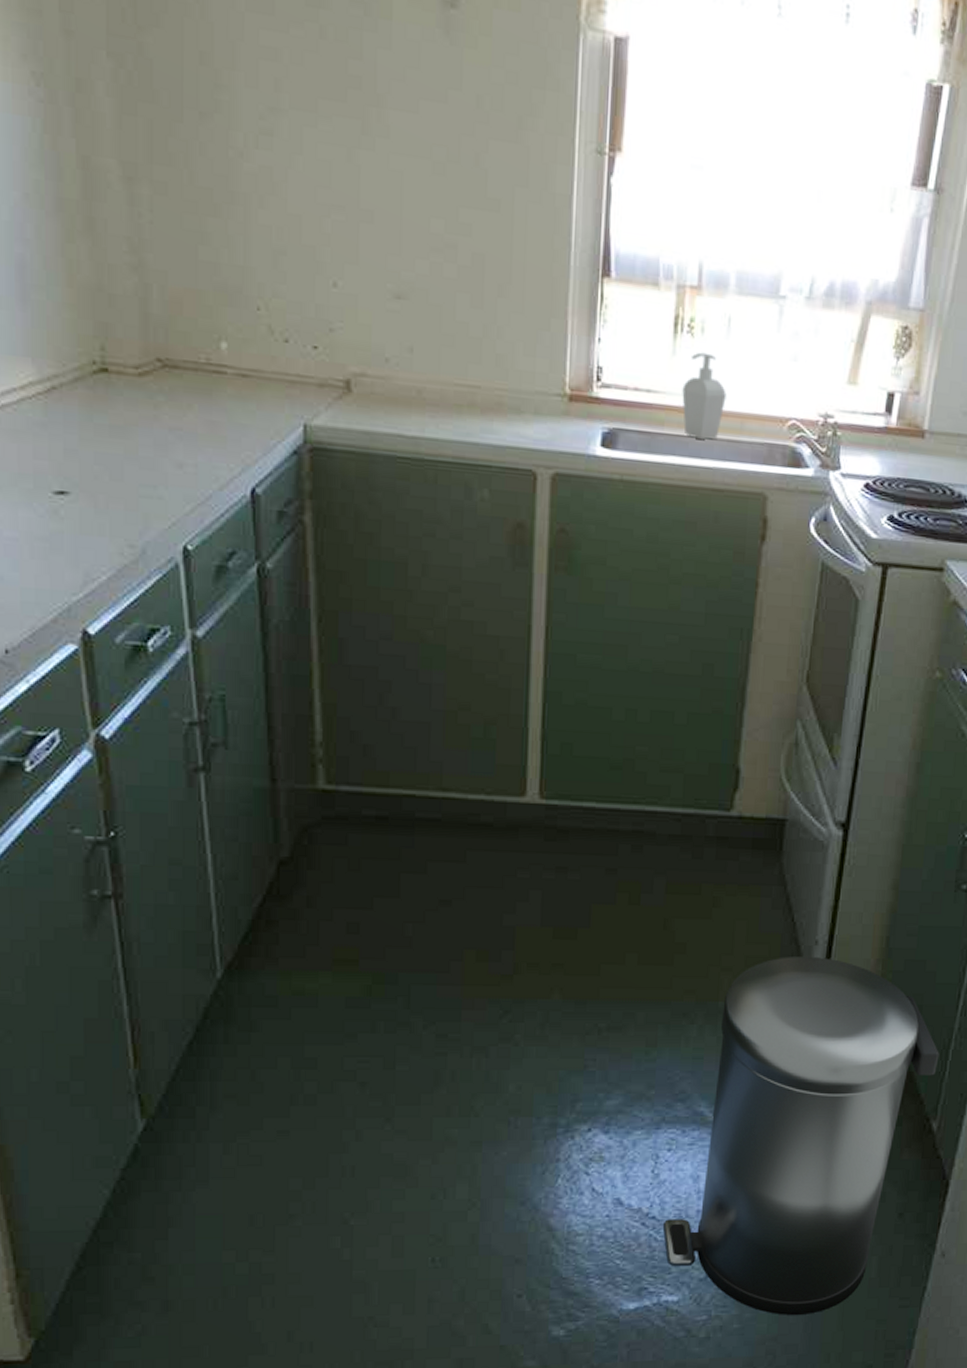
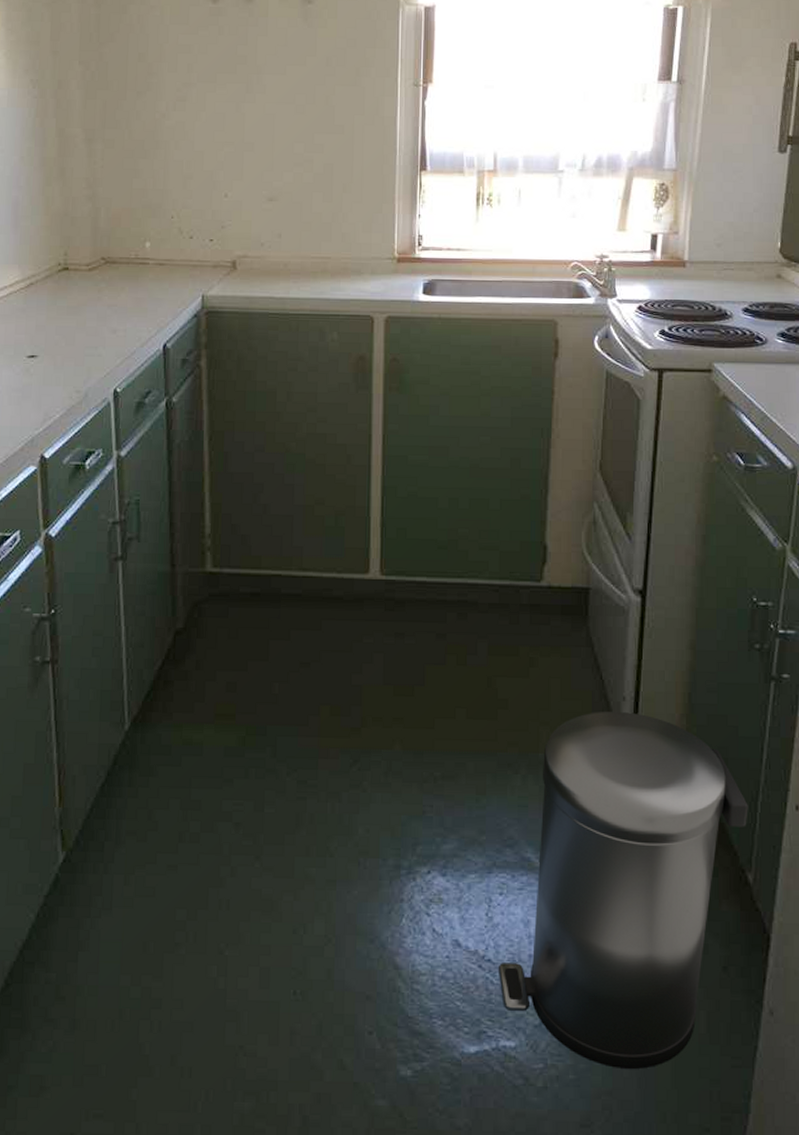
soap bottle: present [682,352,726,441] -> none [485,217,520,283]

